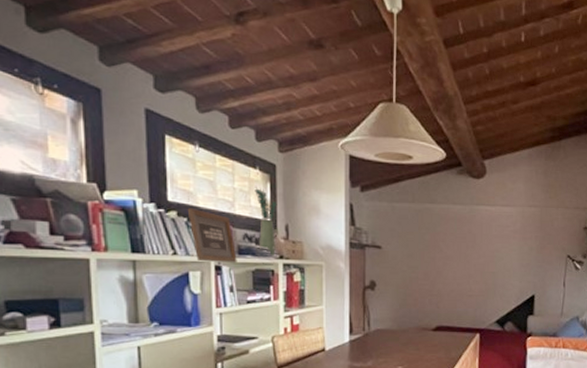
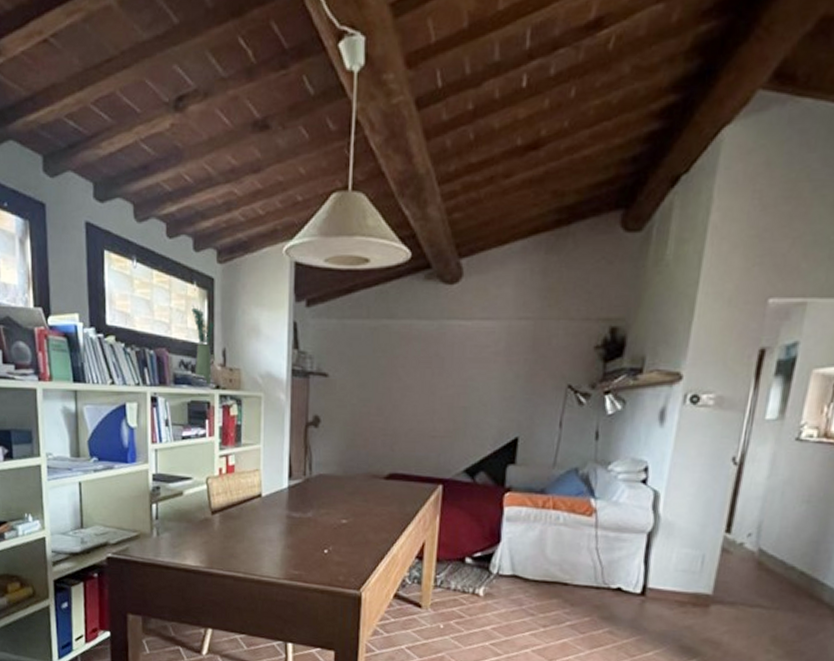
picture frame: present [187,208,237,263] -> none [124,332,173,394]

